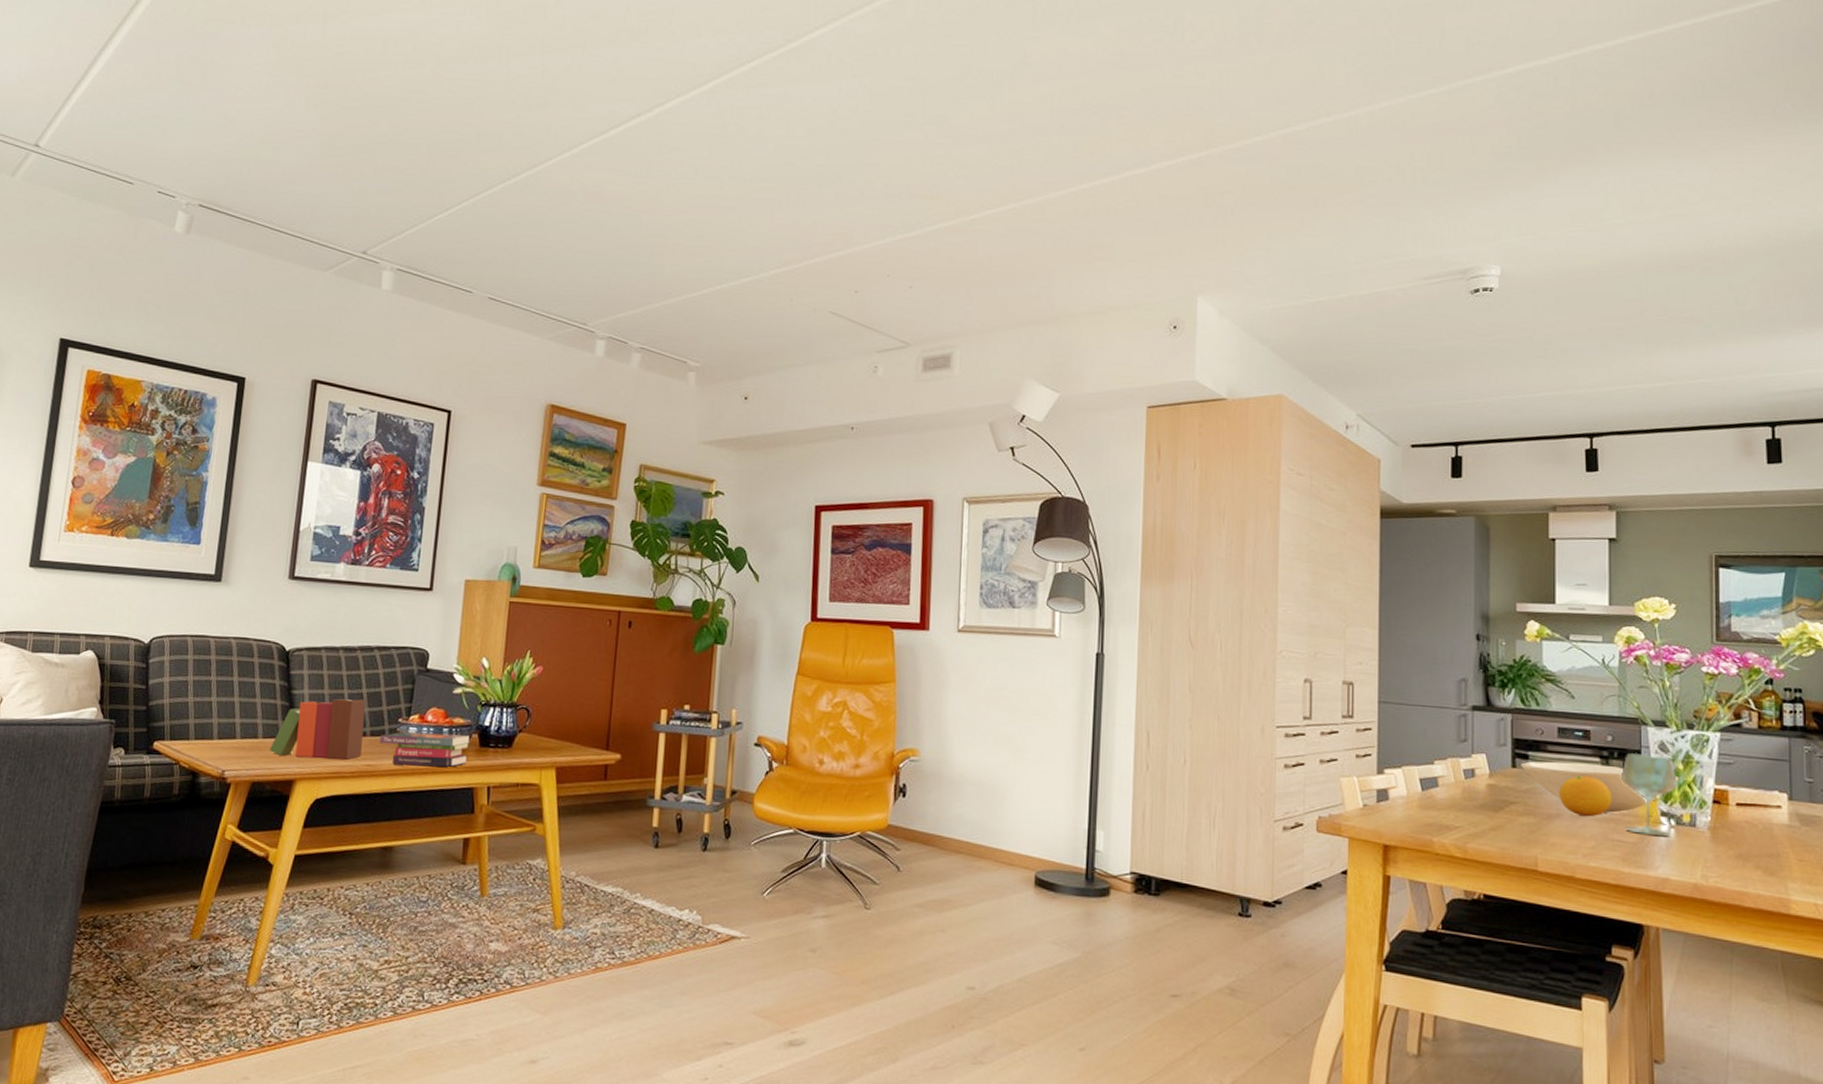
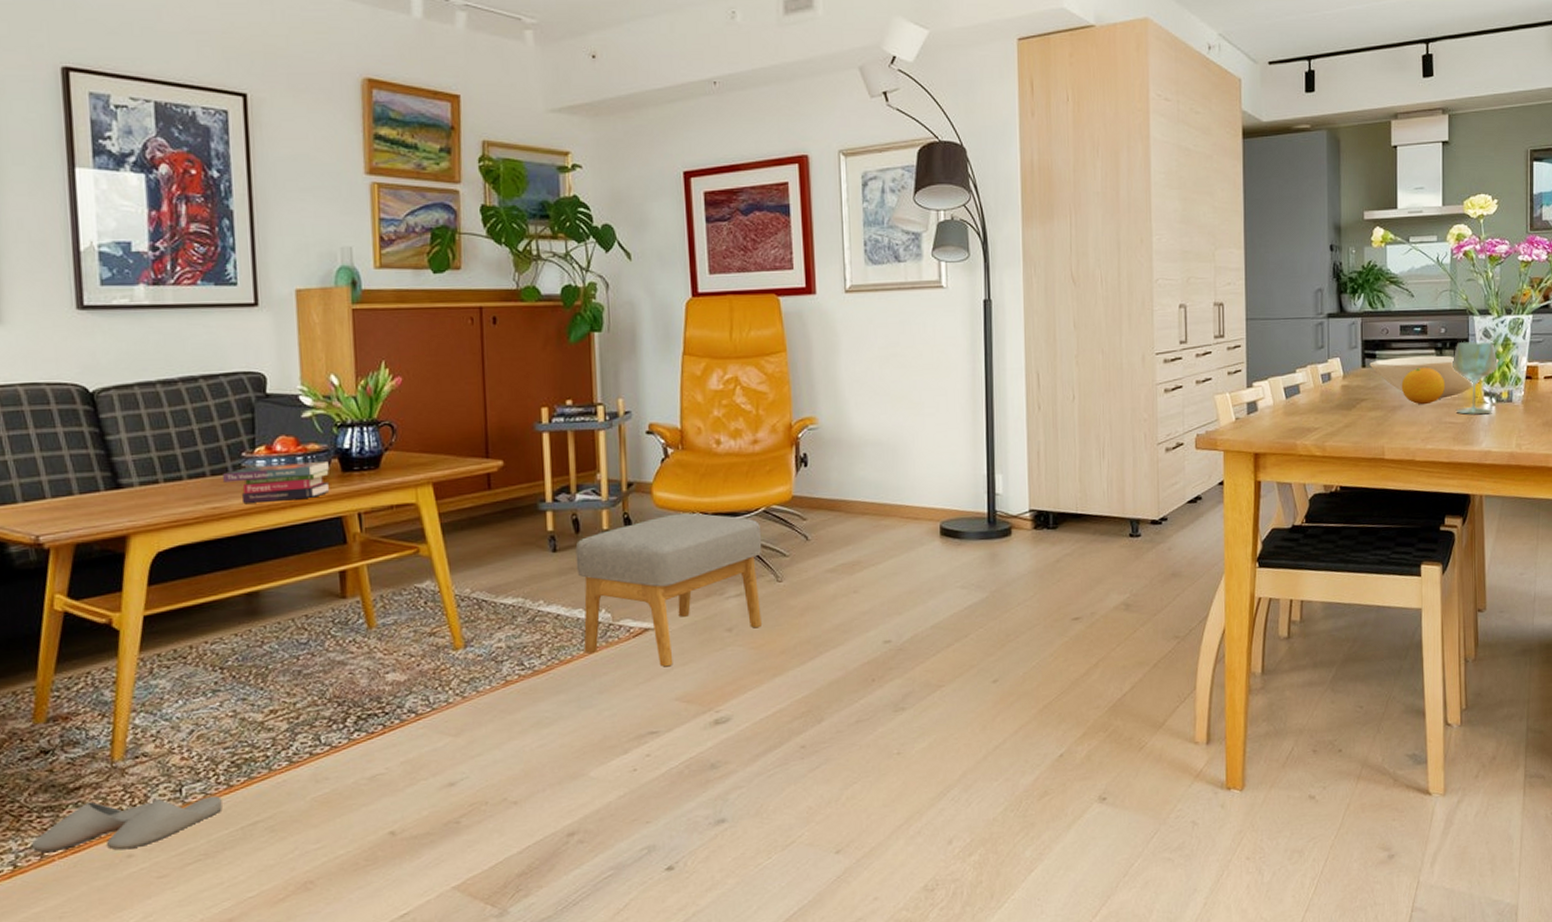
slippers: none [167,1020,331,1072] -> present [31,795,222,852]
books: present [270,698,366,760] -> none [90,436,205,512]
footstool: none [672,826,855,979] -> present [575,513,763,667]

